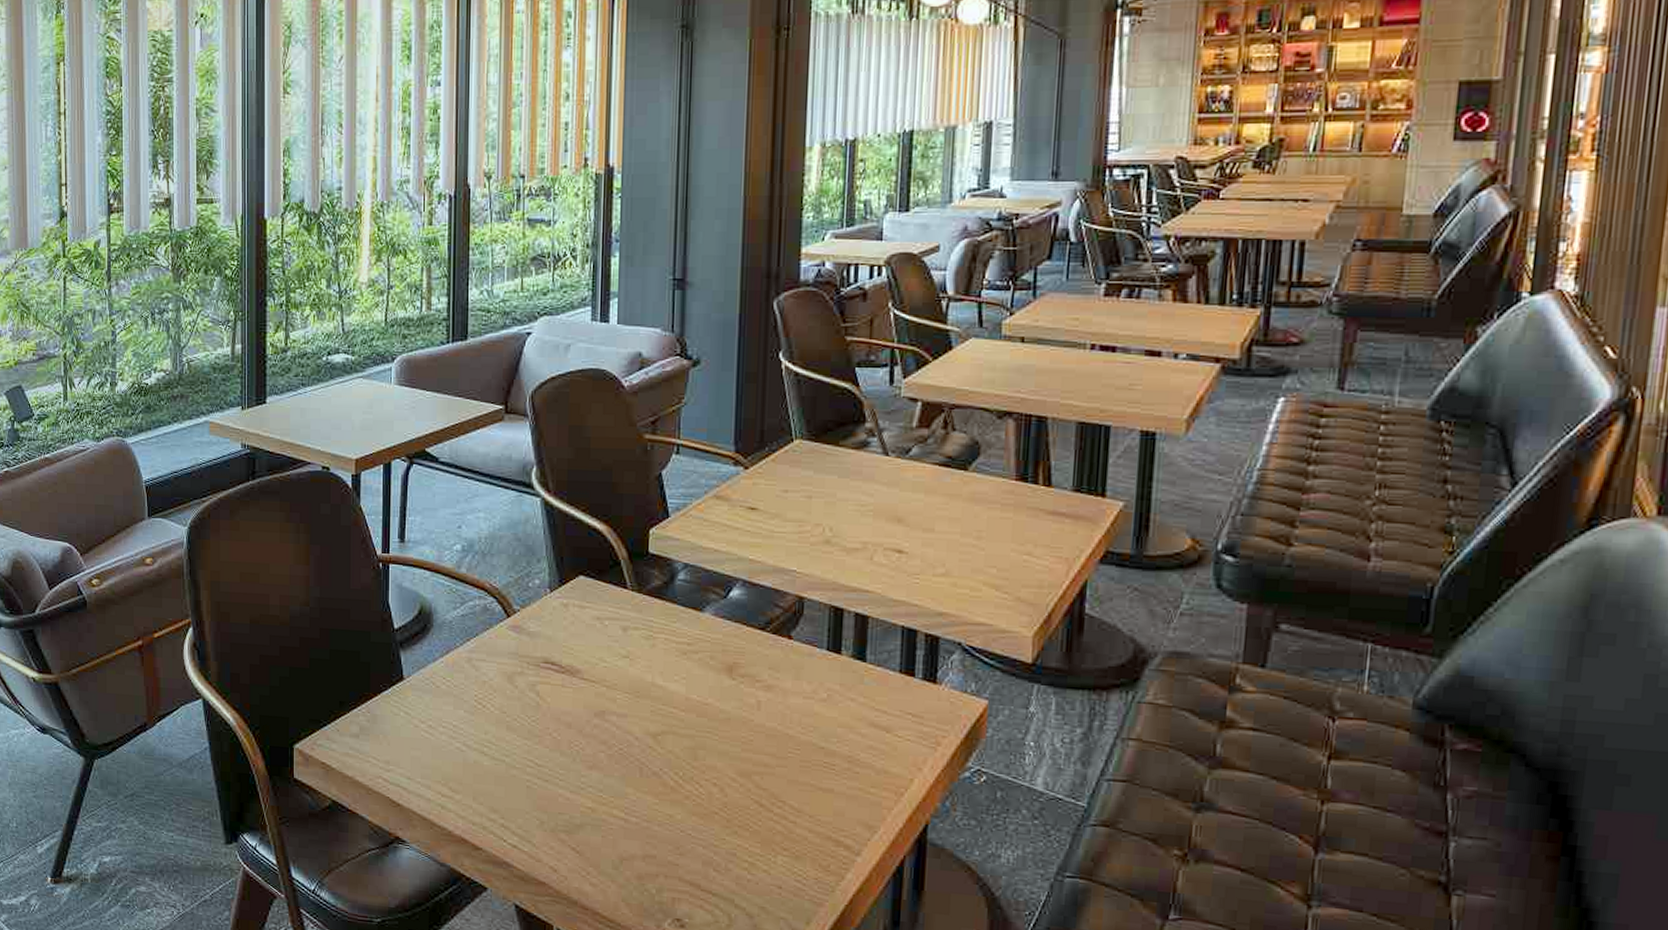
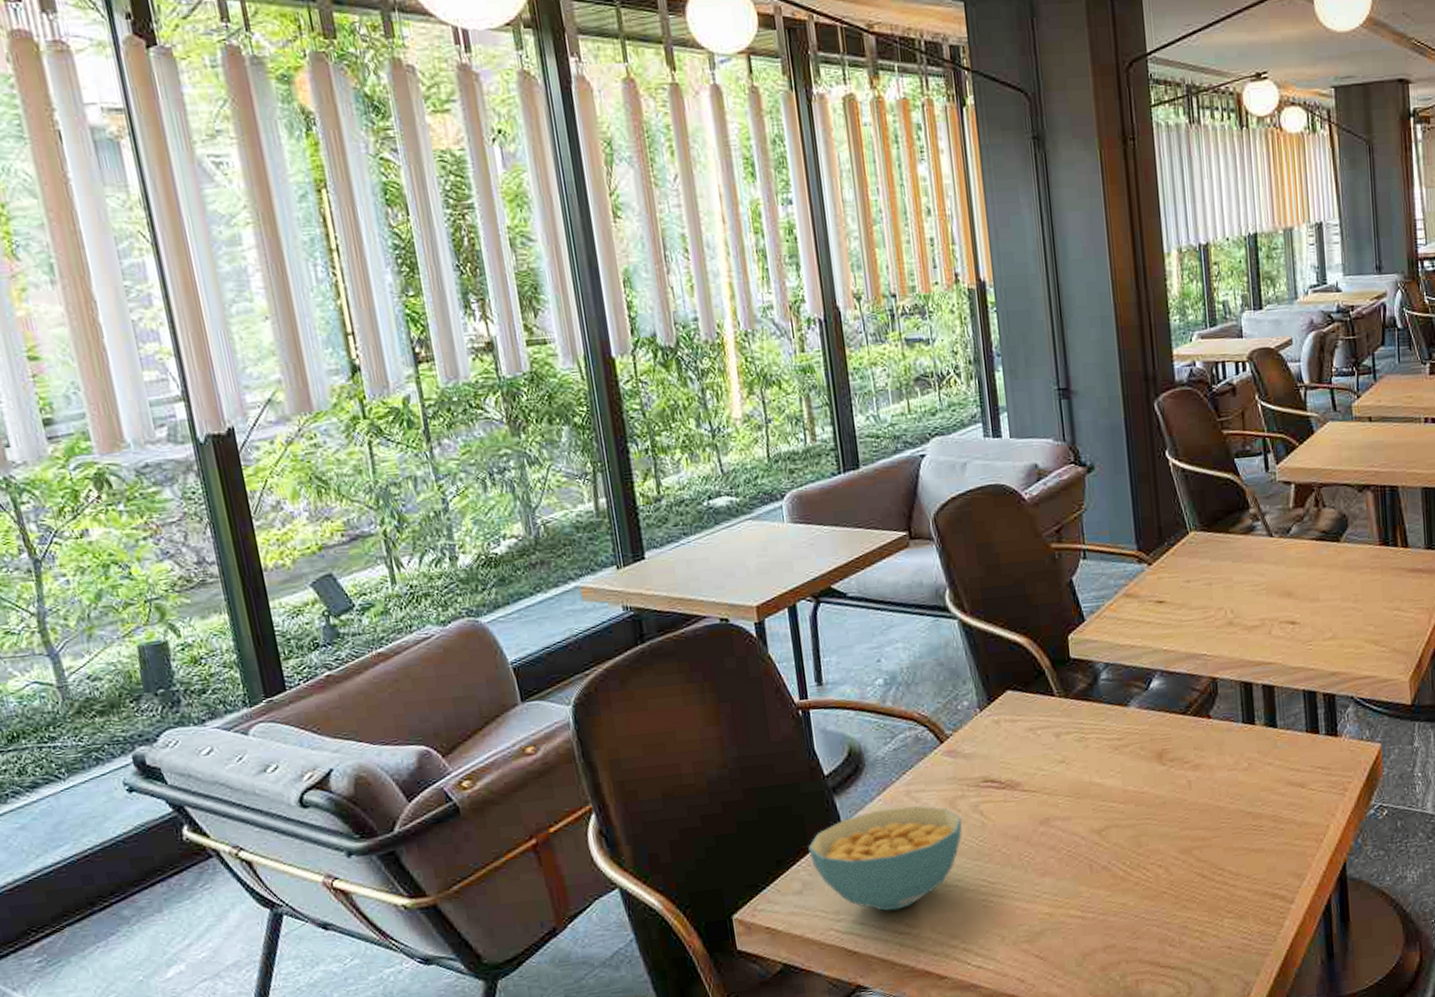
cereal bowl: none [370,671,518,772] -> present [808,805,962,911]

